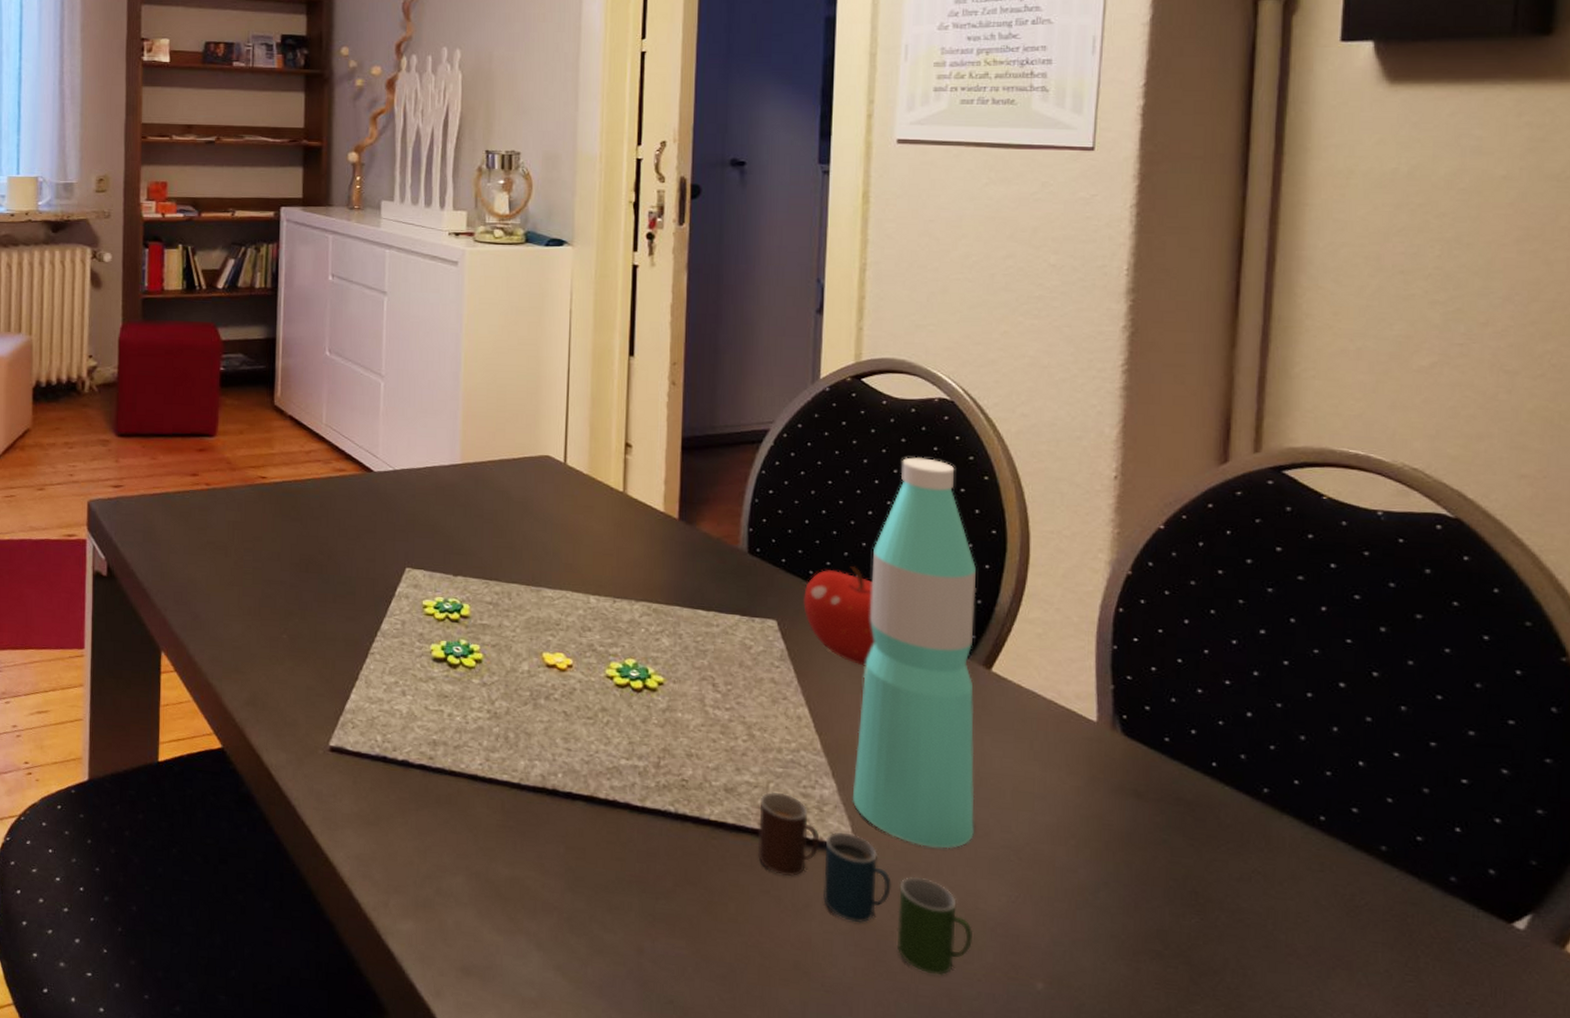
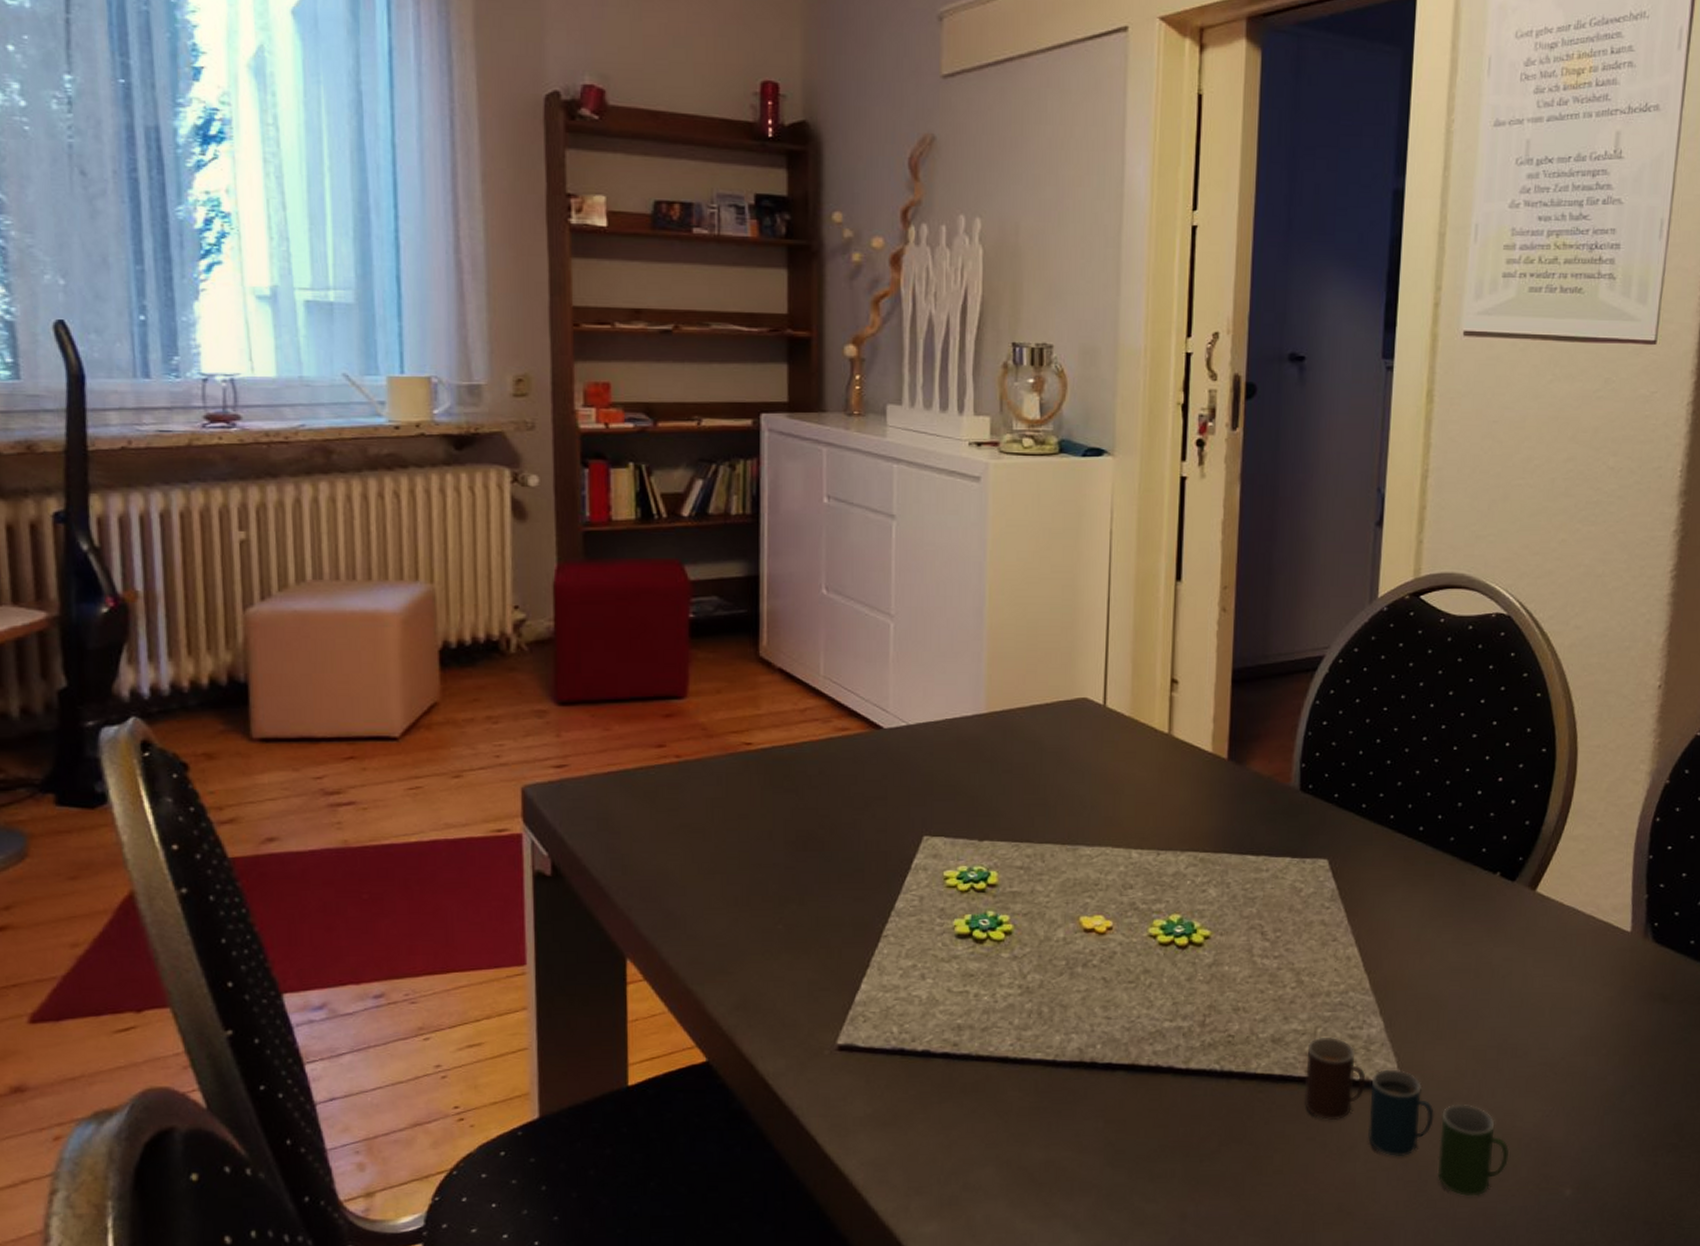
fruit: present [803,565,875,666] -> none [1355,795,1426,899]
water bottle: present [852,457,977,849] -> none [1398,677,1526,1073]

